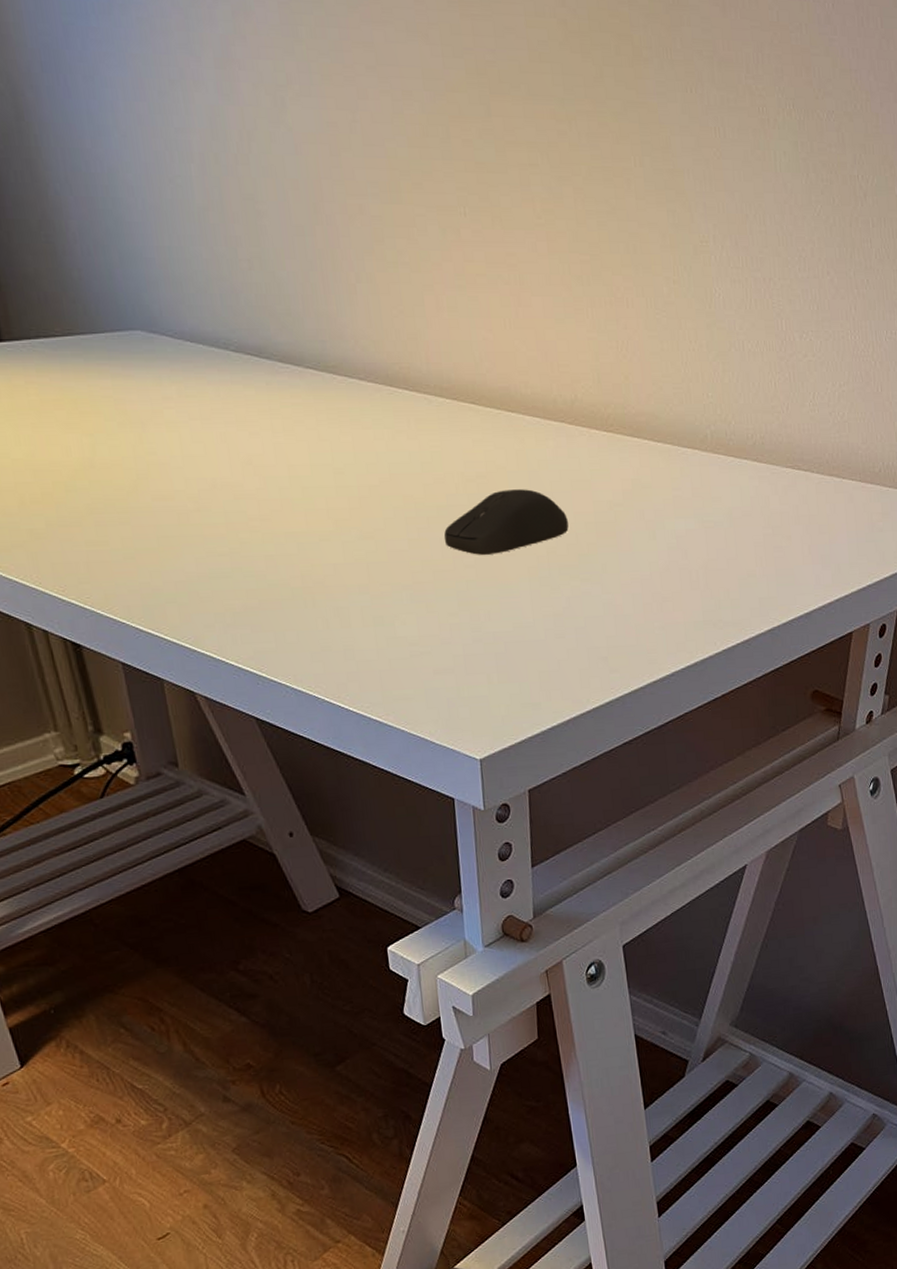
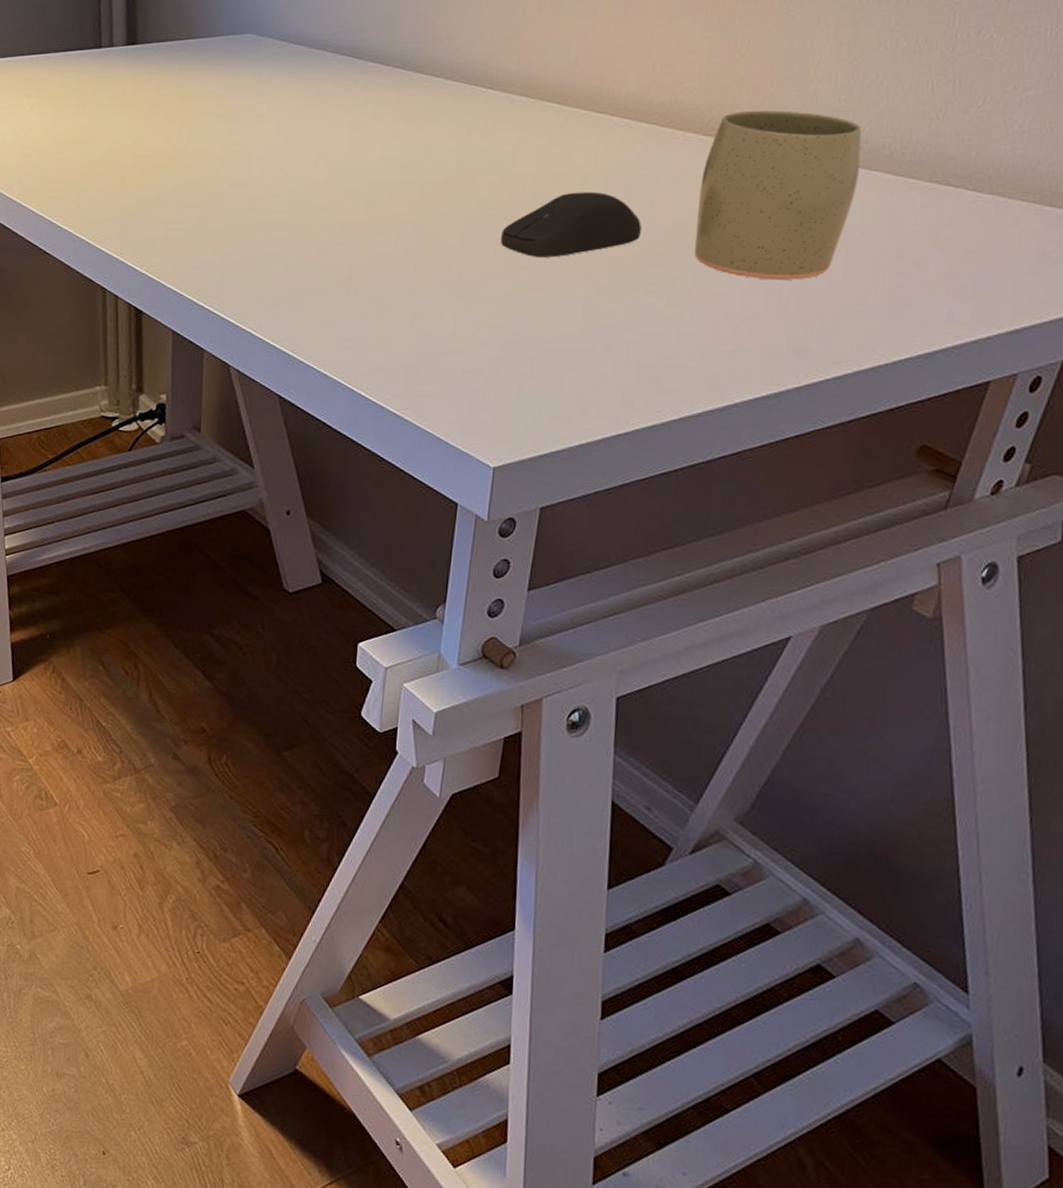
mug: none [610,407,734,561] -> present [695,110,862,280]

